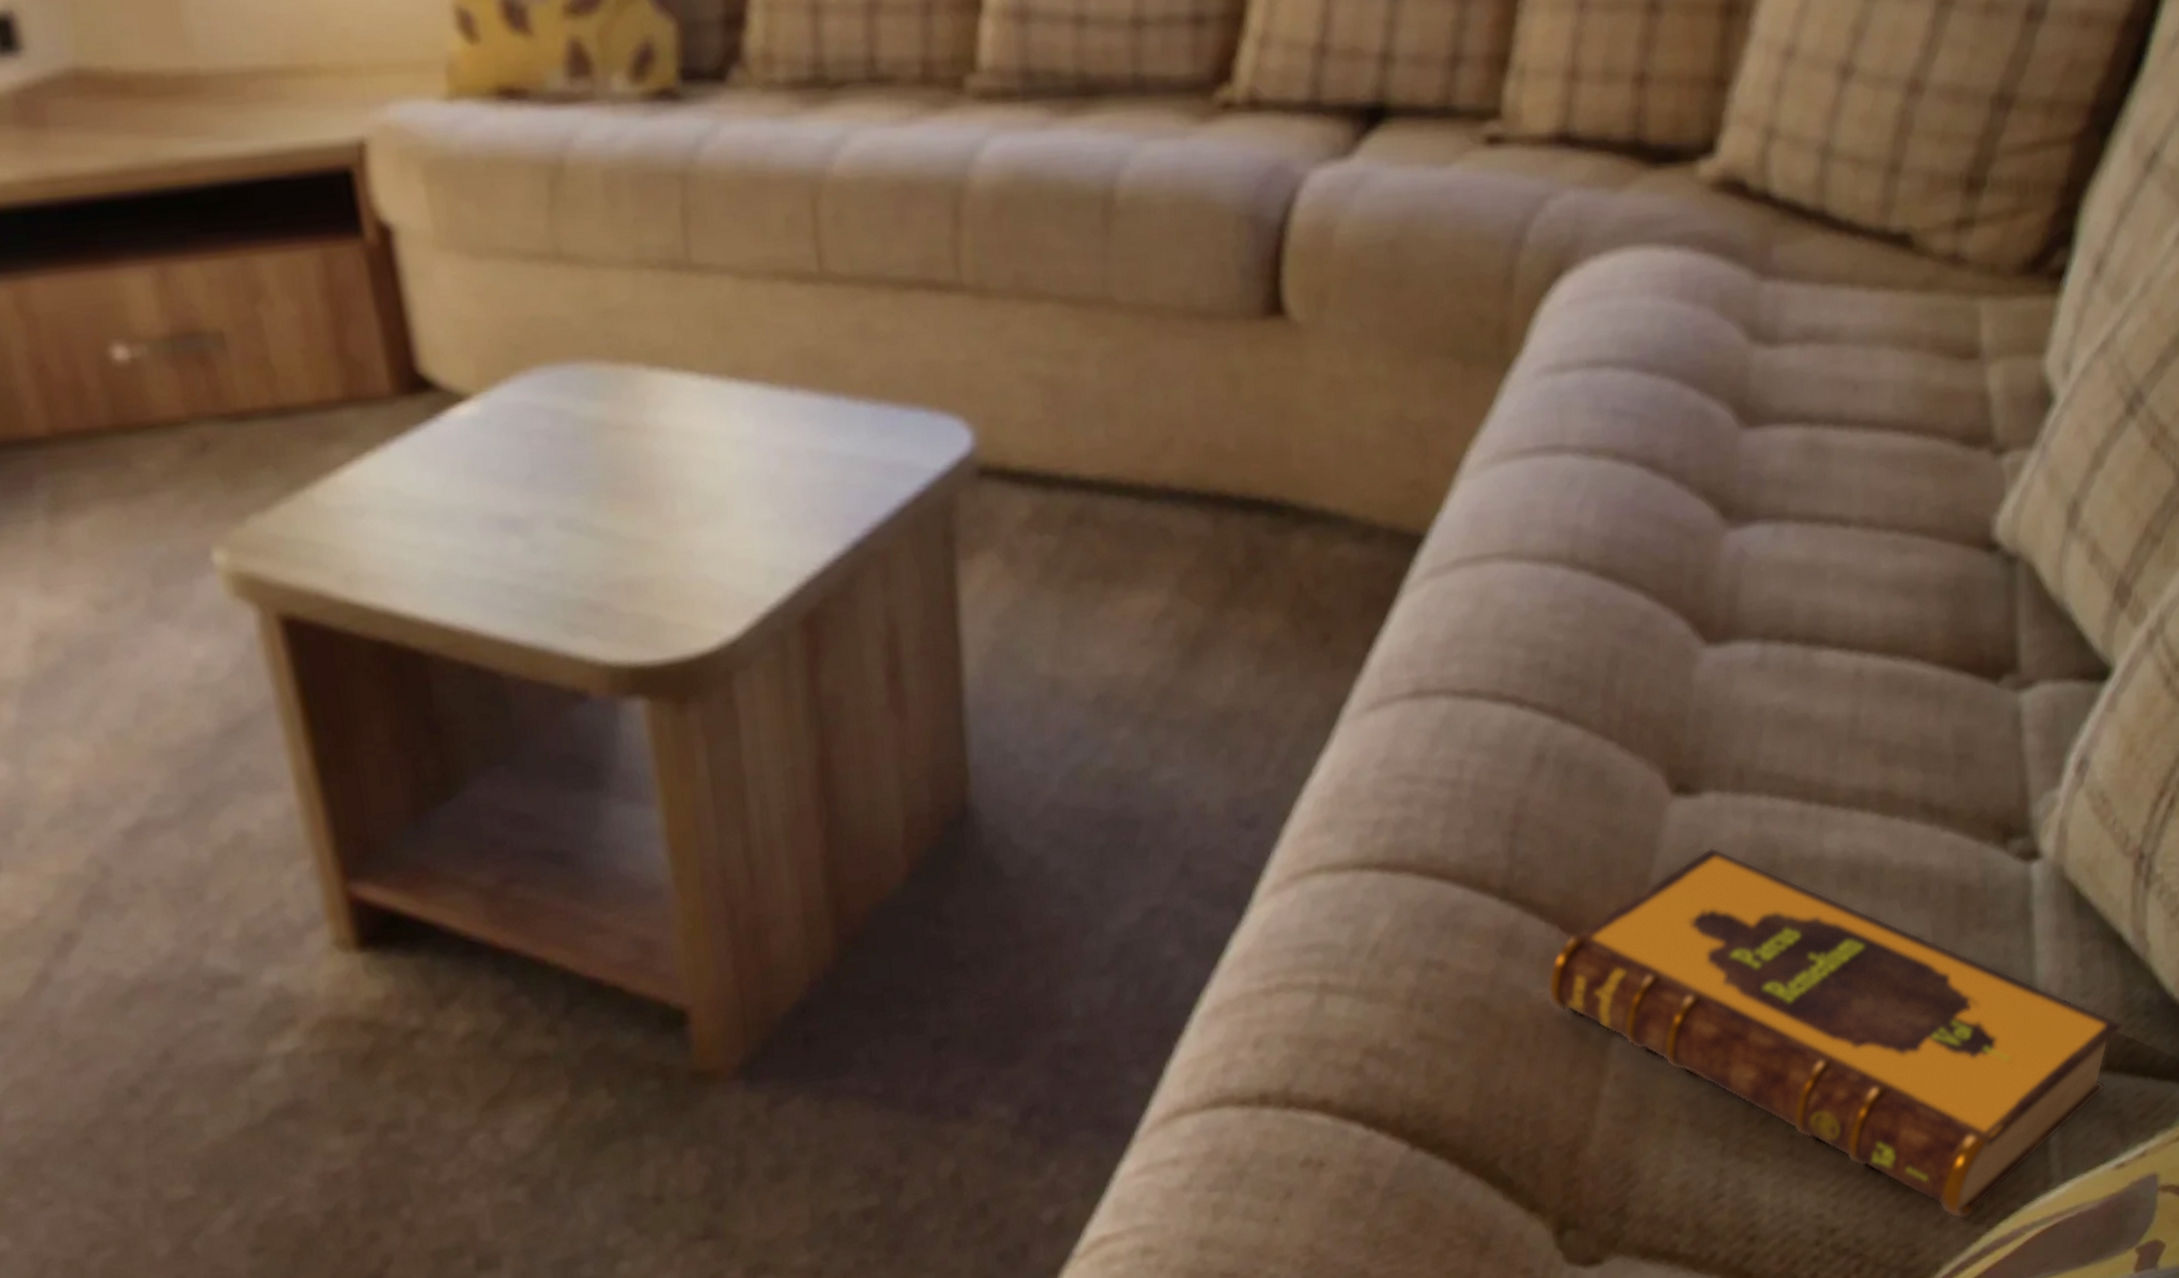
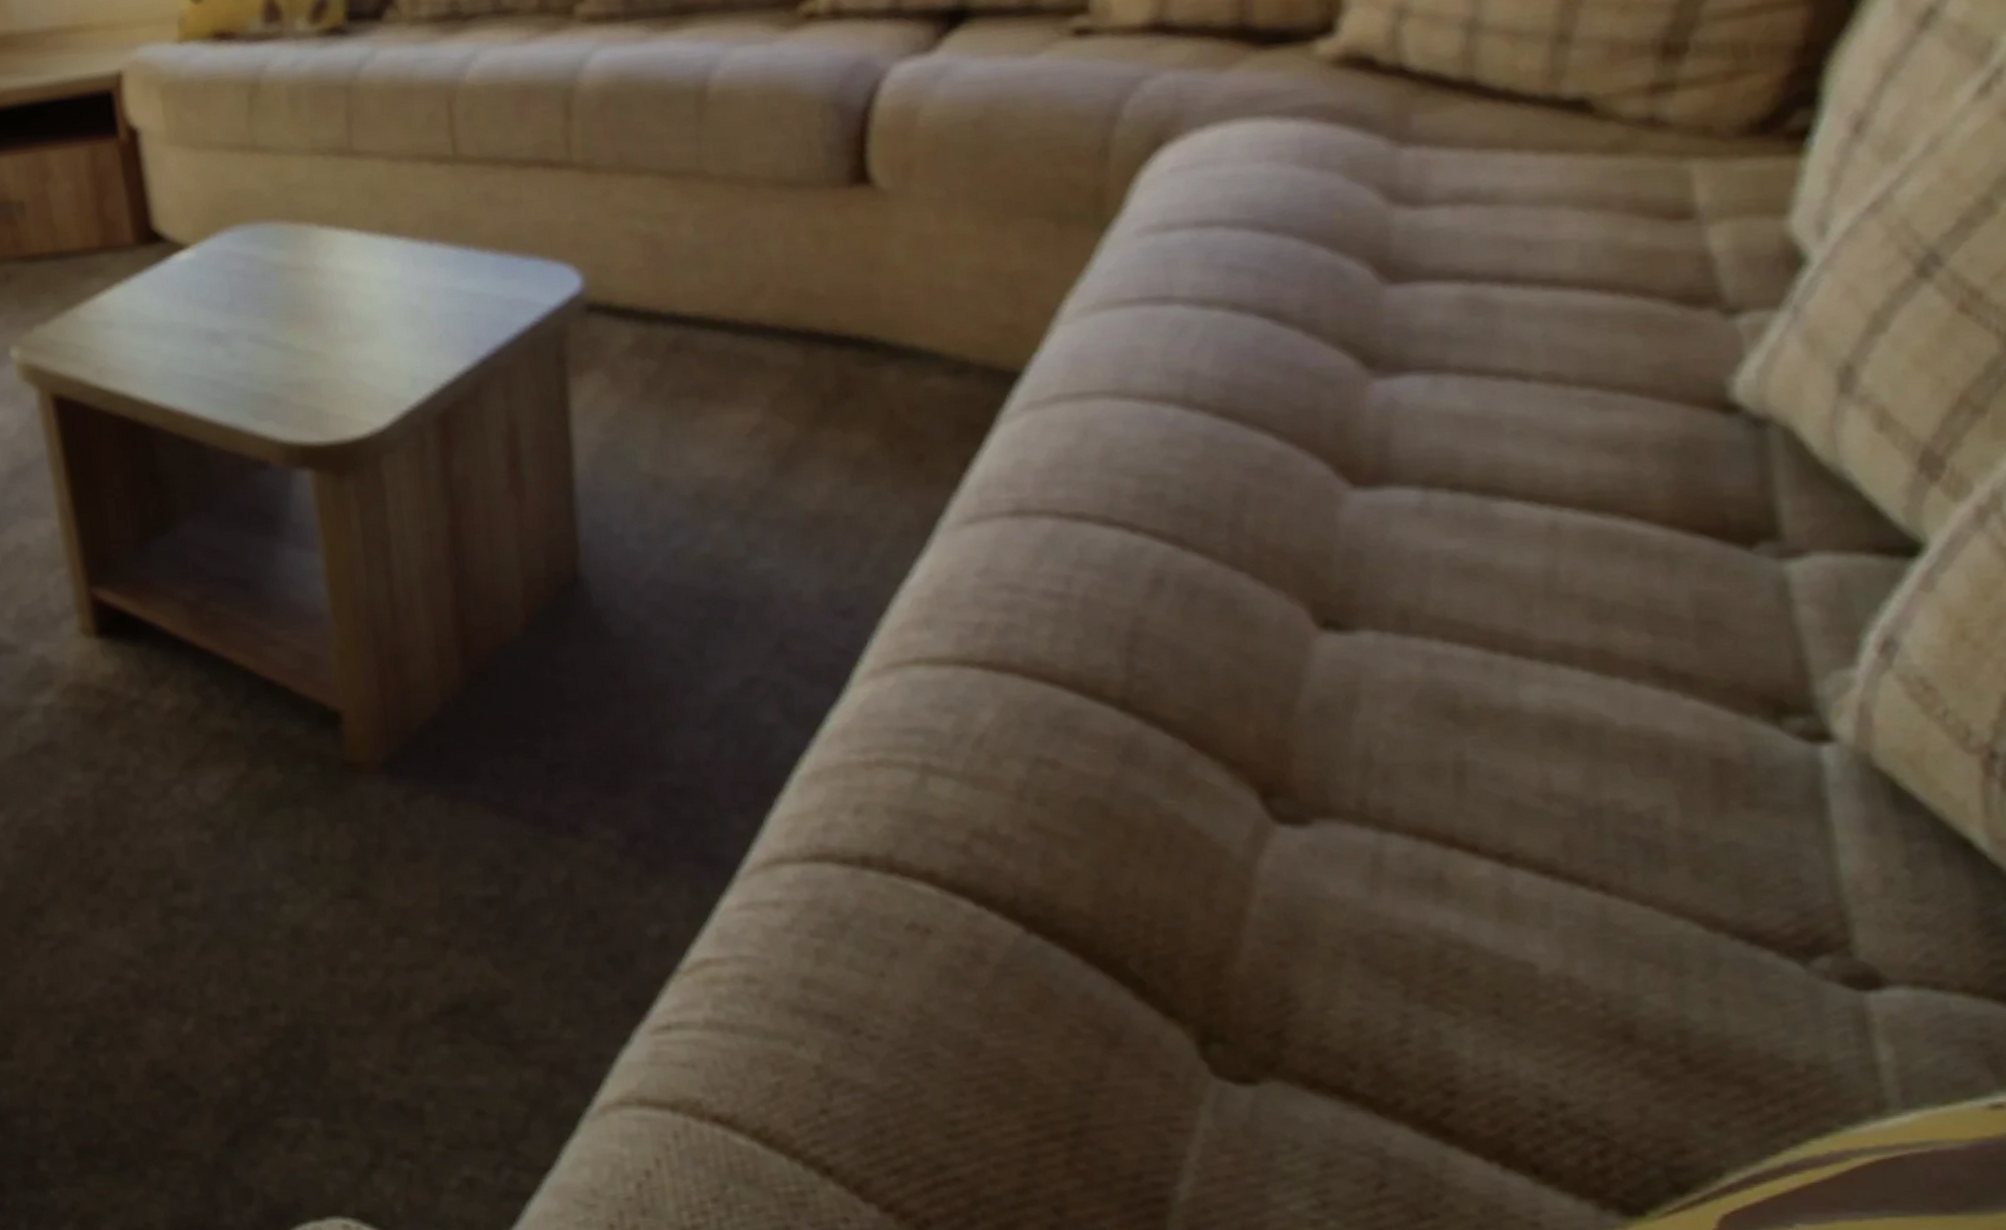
hardback book: present [1546,846,2122,1220] -> none [1175,685,1983,1126]

